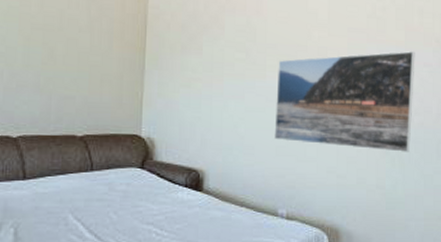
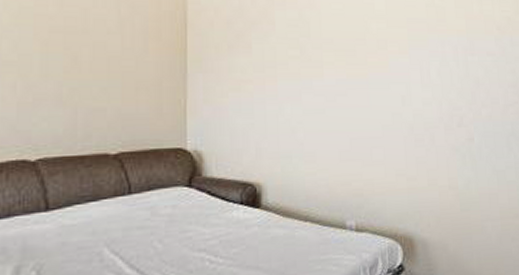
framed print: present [274,50,415,152] -> none [336,39,480,148]

